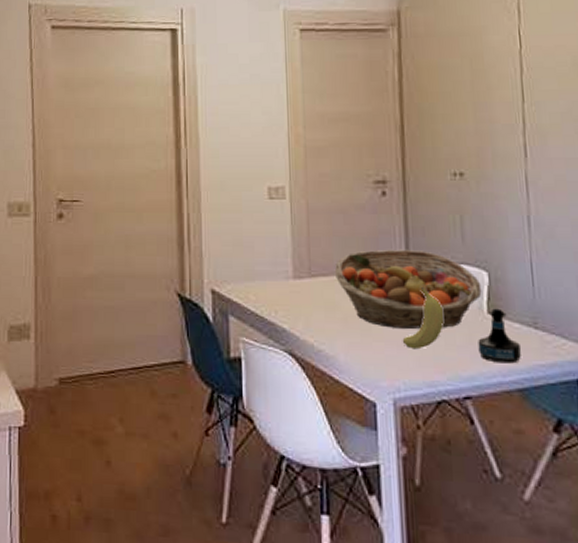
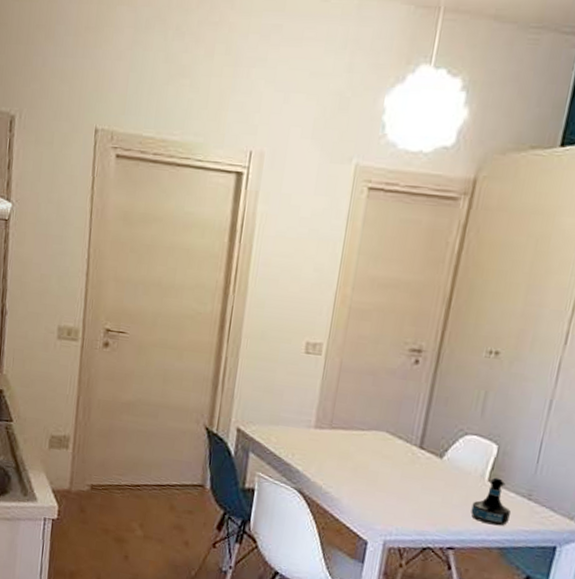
fruit basket: present [335,249,482,329] -> none [354,412,489,489]
banana: present [402,284,444,350] -> none [403,448,448,503]

